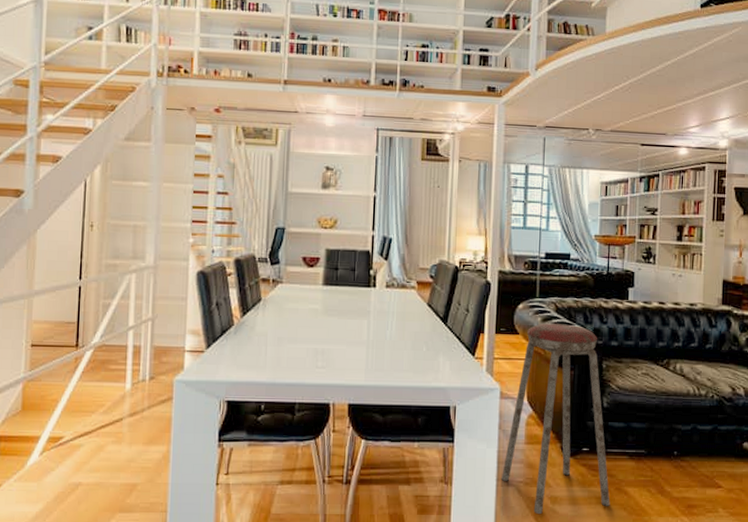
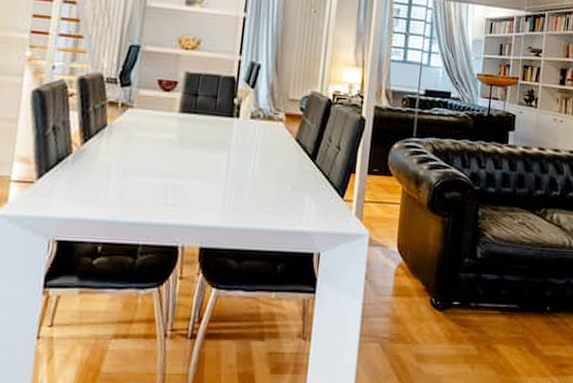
music stool: present [502,323,610,515] -> none [365,165,479,375]

